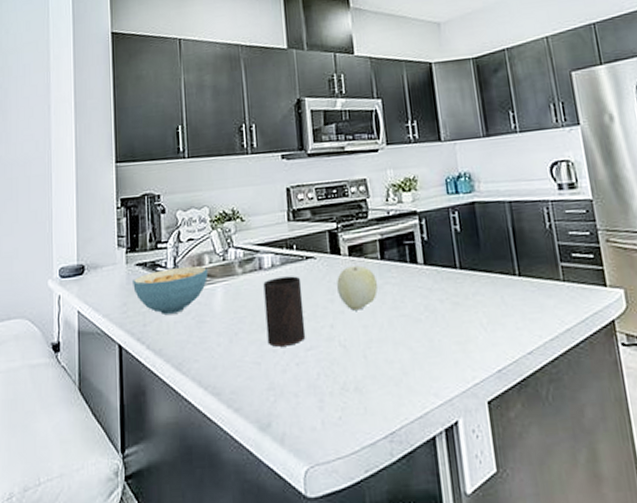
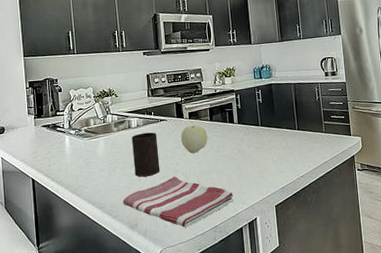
cereal bowl: present [133,266,209,314] -> none [40,126,94,158]
dish towel: none [249,346,421,432] -> present [122,176,234,228]

